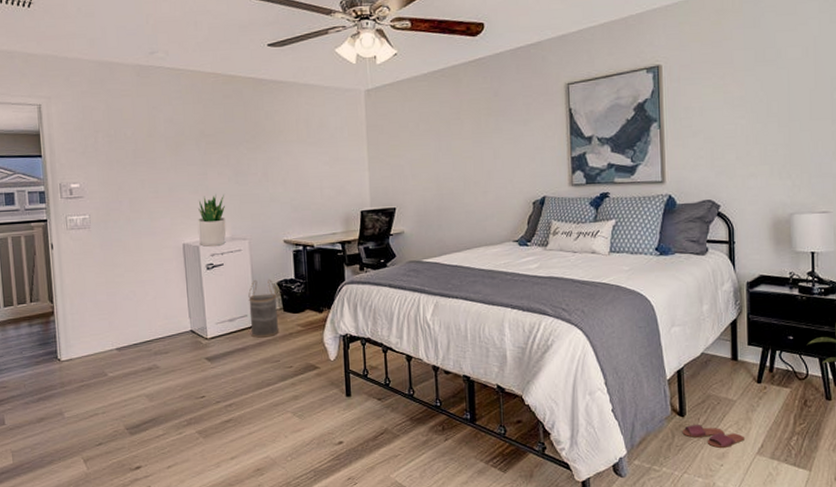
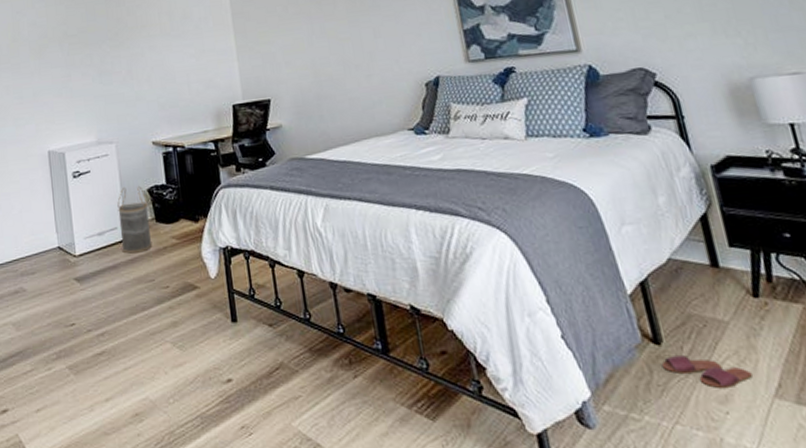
planter: present [197,194,226,248] -> none [63,96,92,154]

